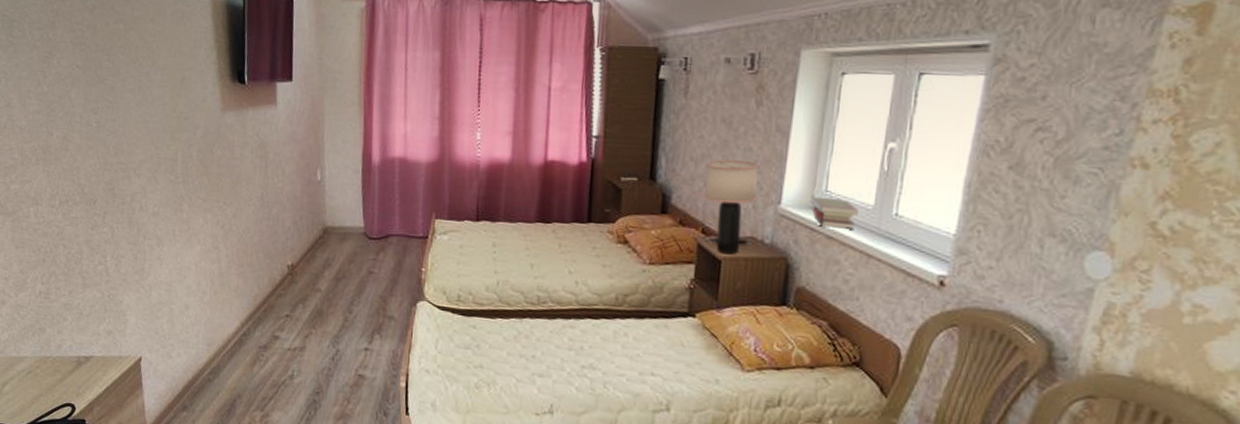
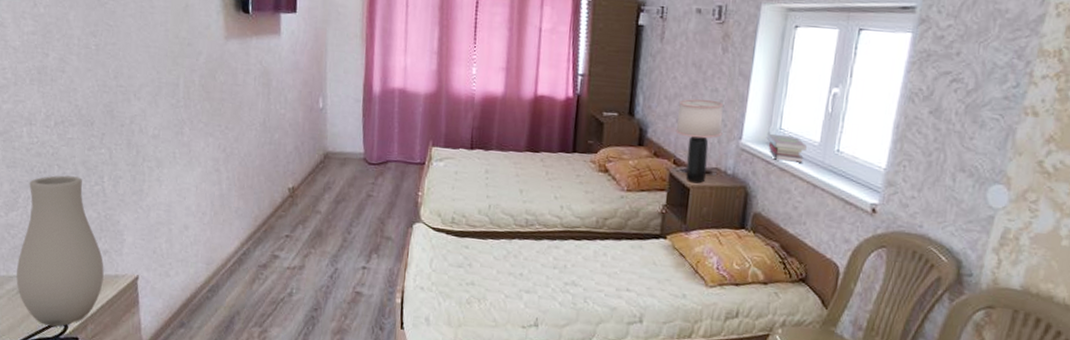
vase: none [26,255,109,409] -> present [16,175,104,327]

